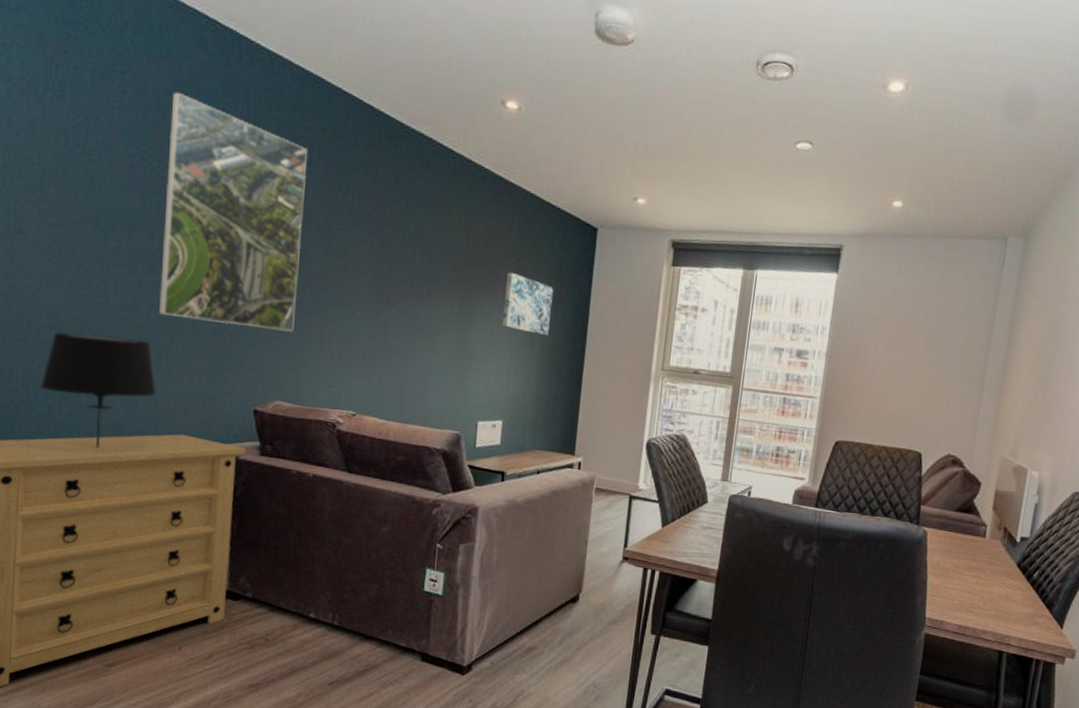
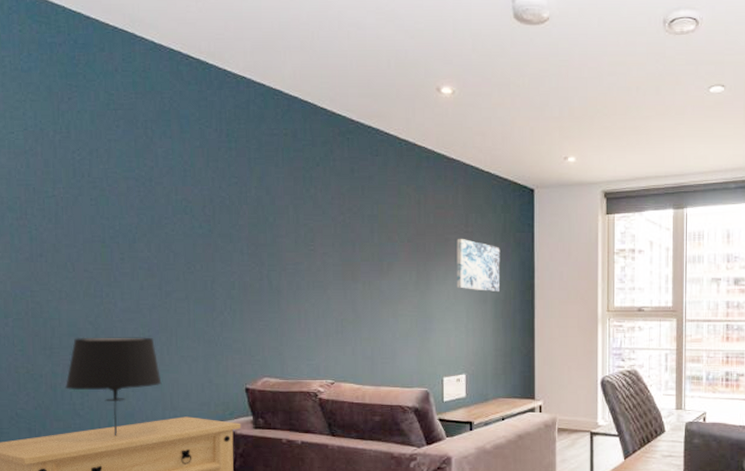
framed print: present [159,92,307,332] -> none [157,120,275,315]

